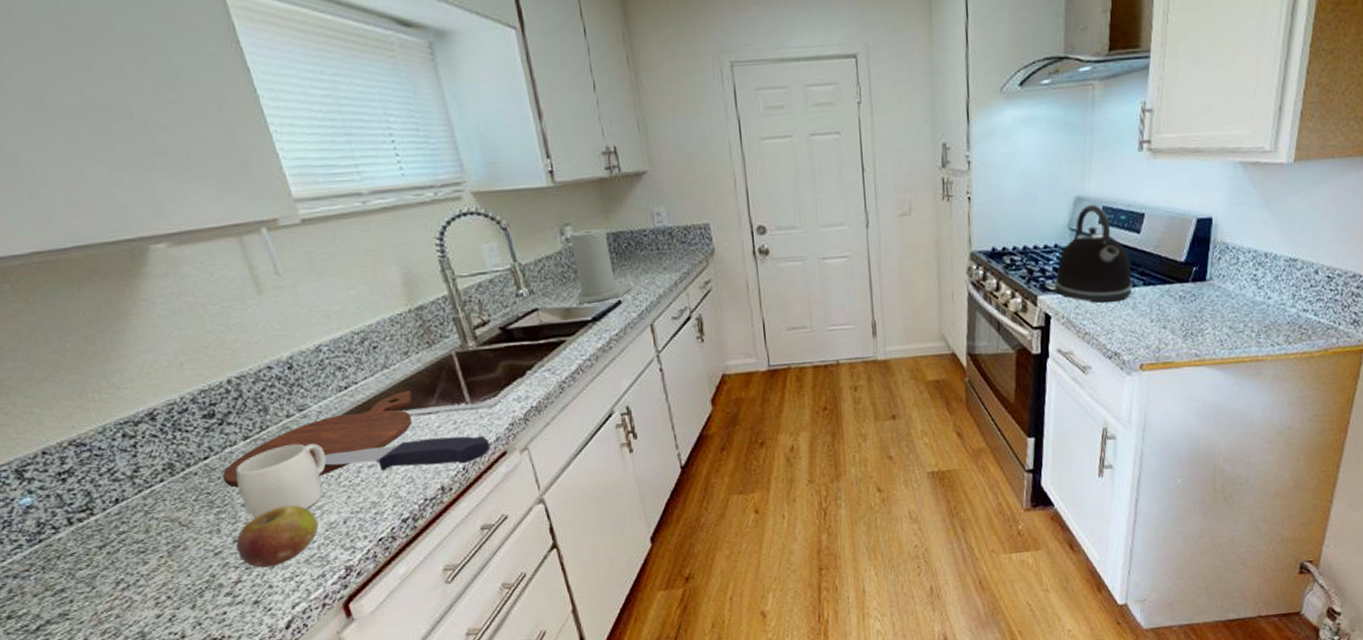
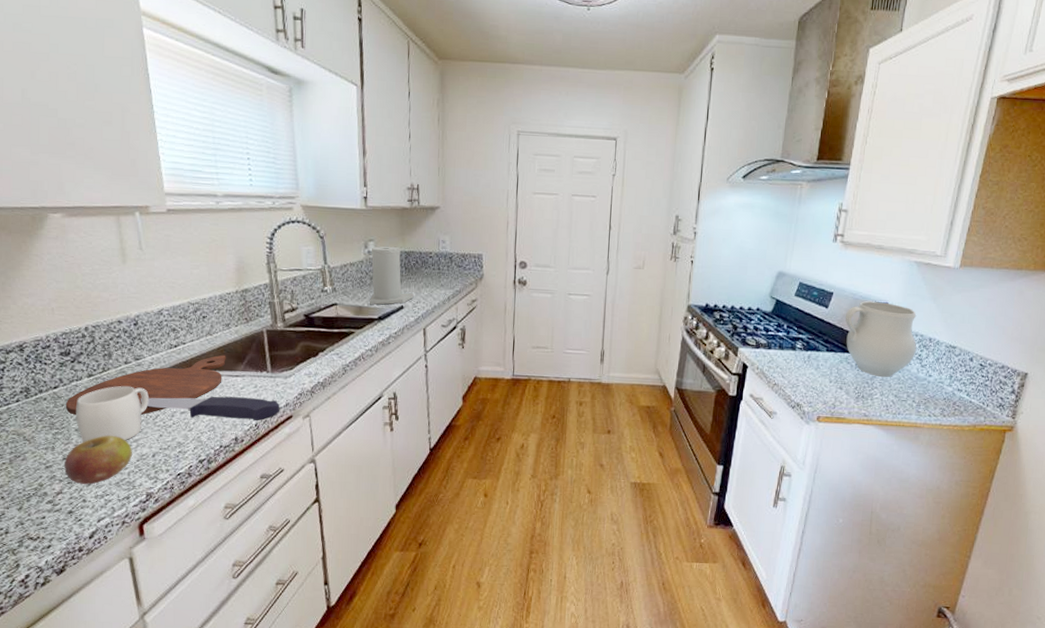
kettle: present [1054,205,1134,303] -> none [753,280,819,362]
ceramic jug: none [1161,217,1250,308] -> present [845,301,917,378]

